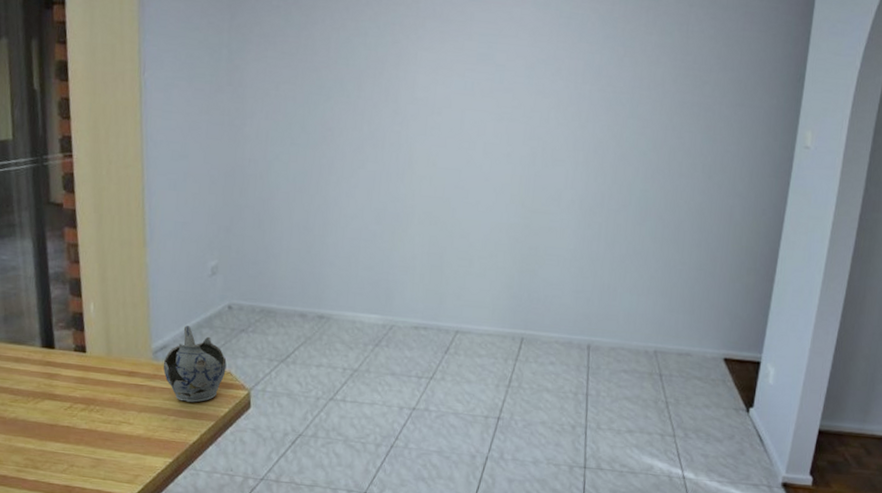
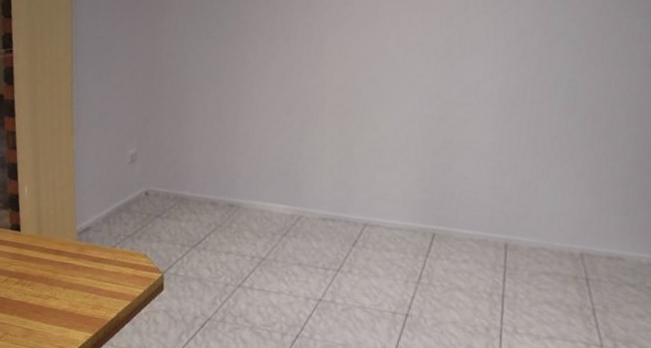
teapot: present [163,326,227,403] -> none [86,209,143,282]

